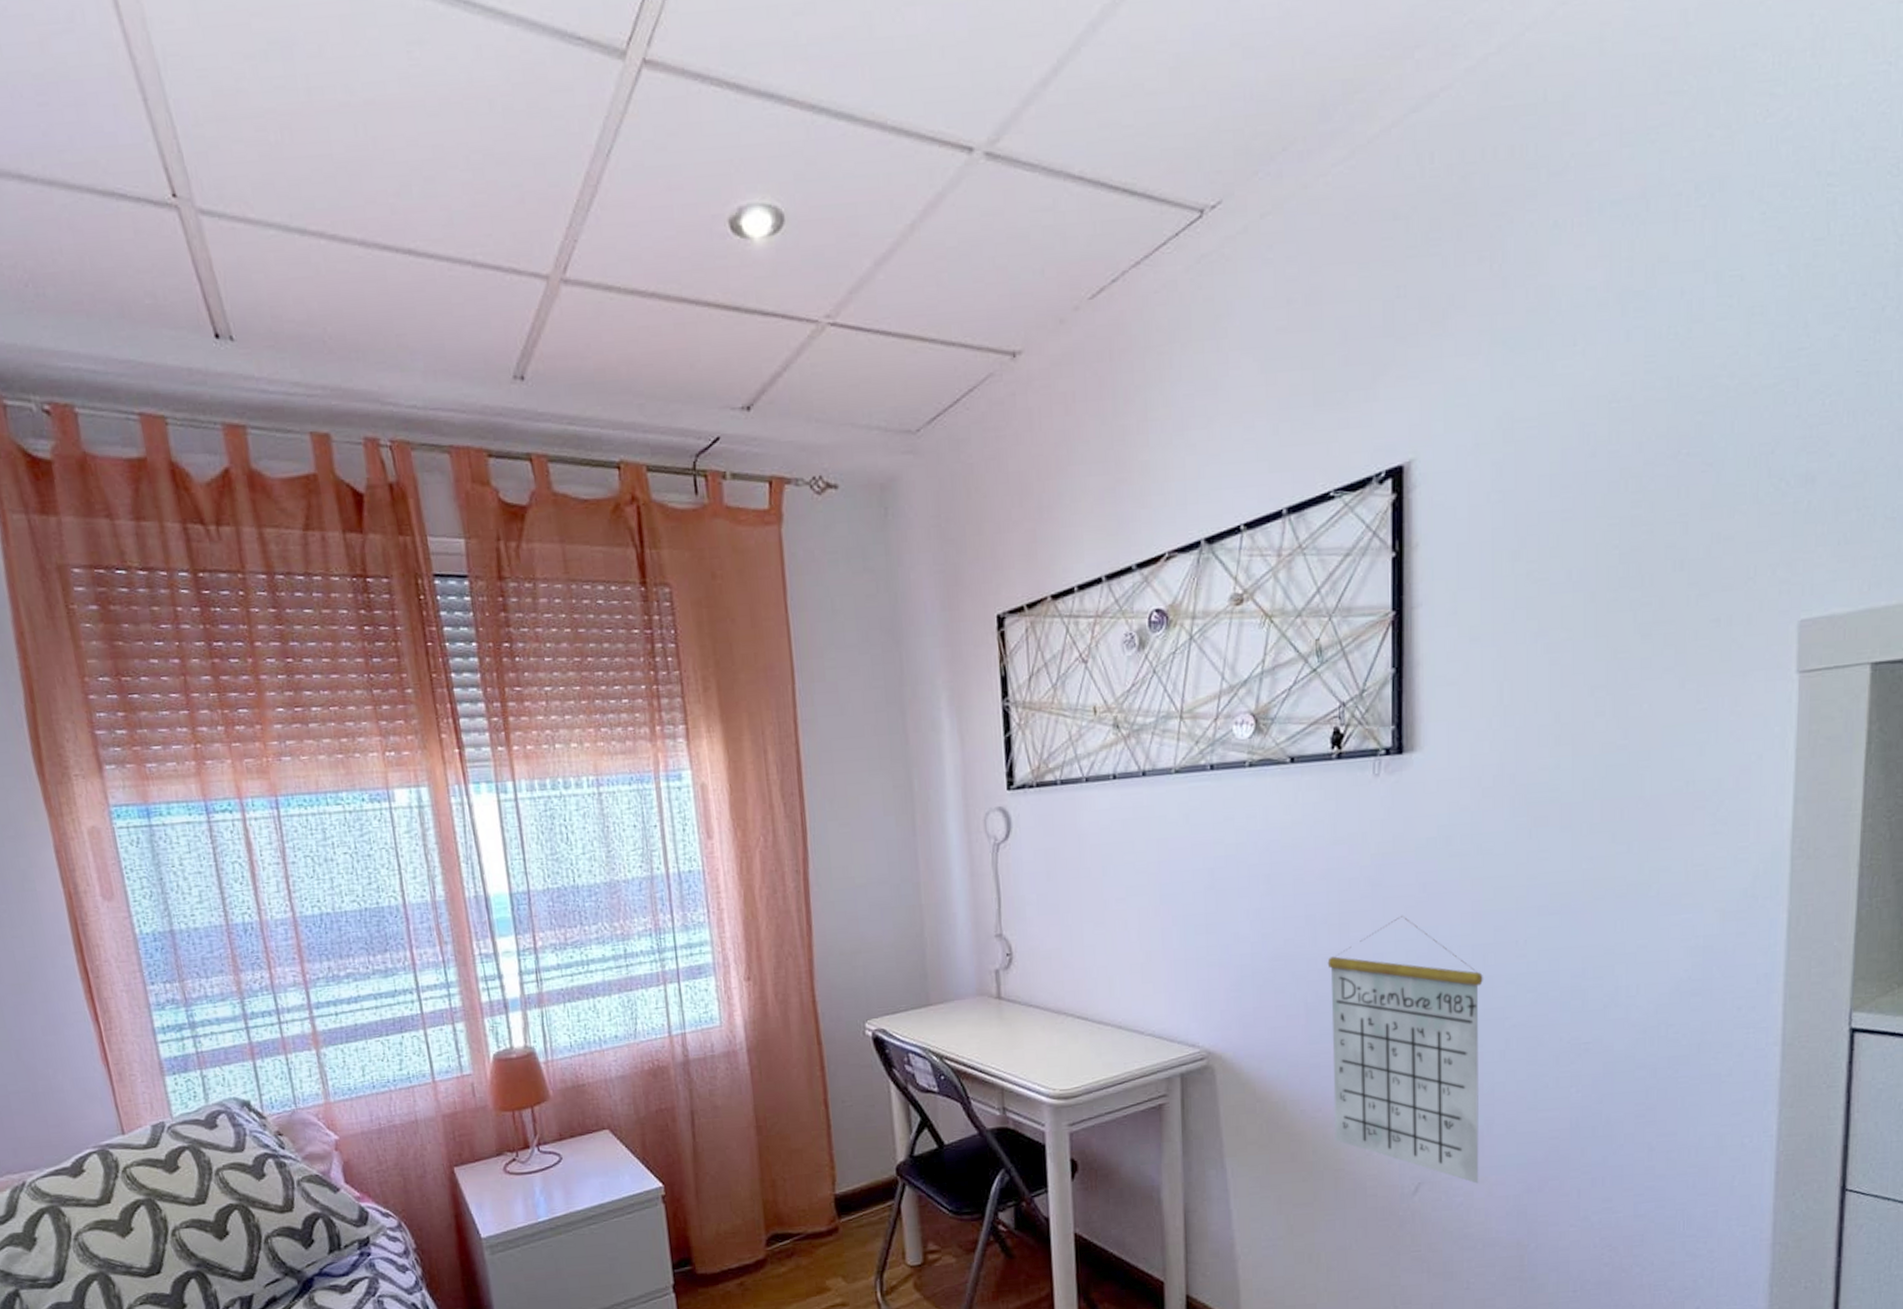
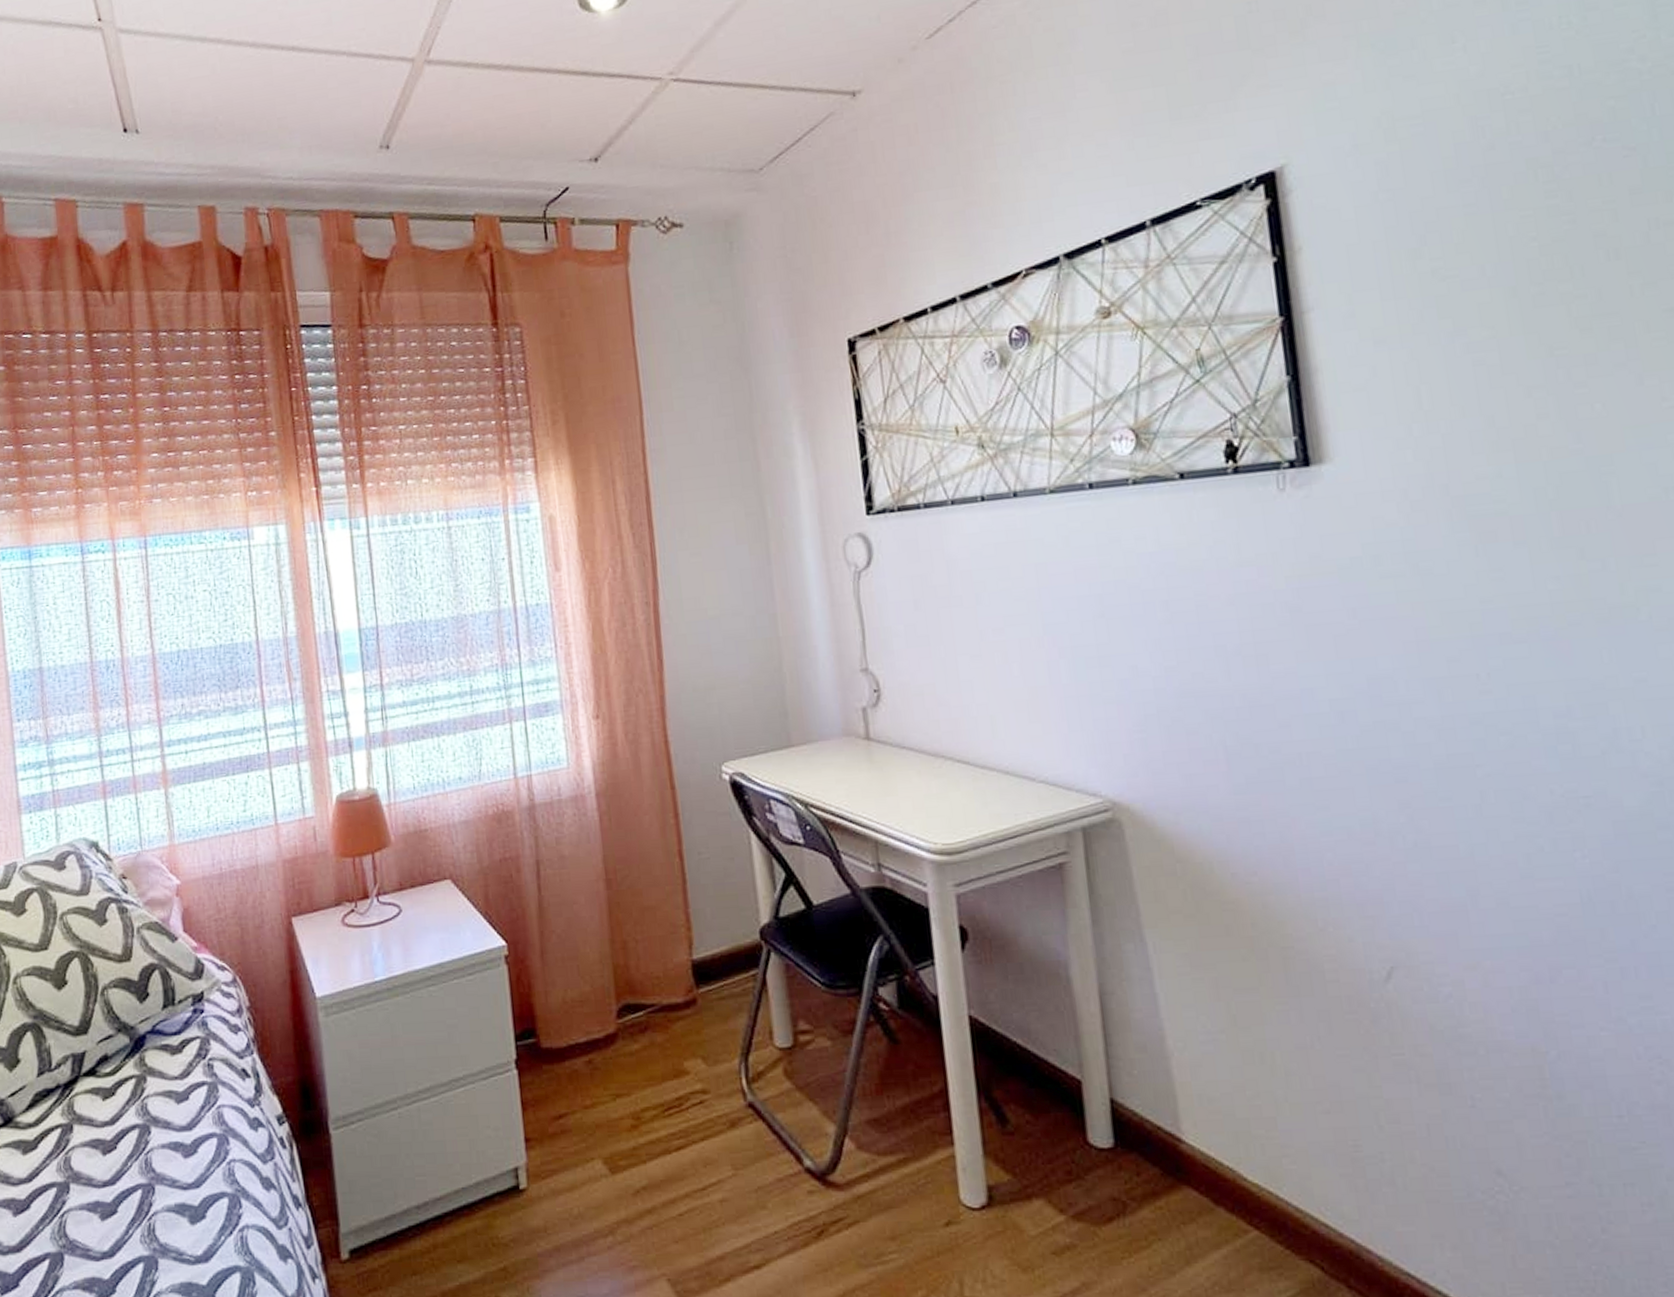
calendar: present [1327,915,1483,1184] -> none [1246,644,1470,970]

